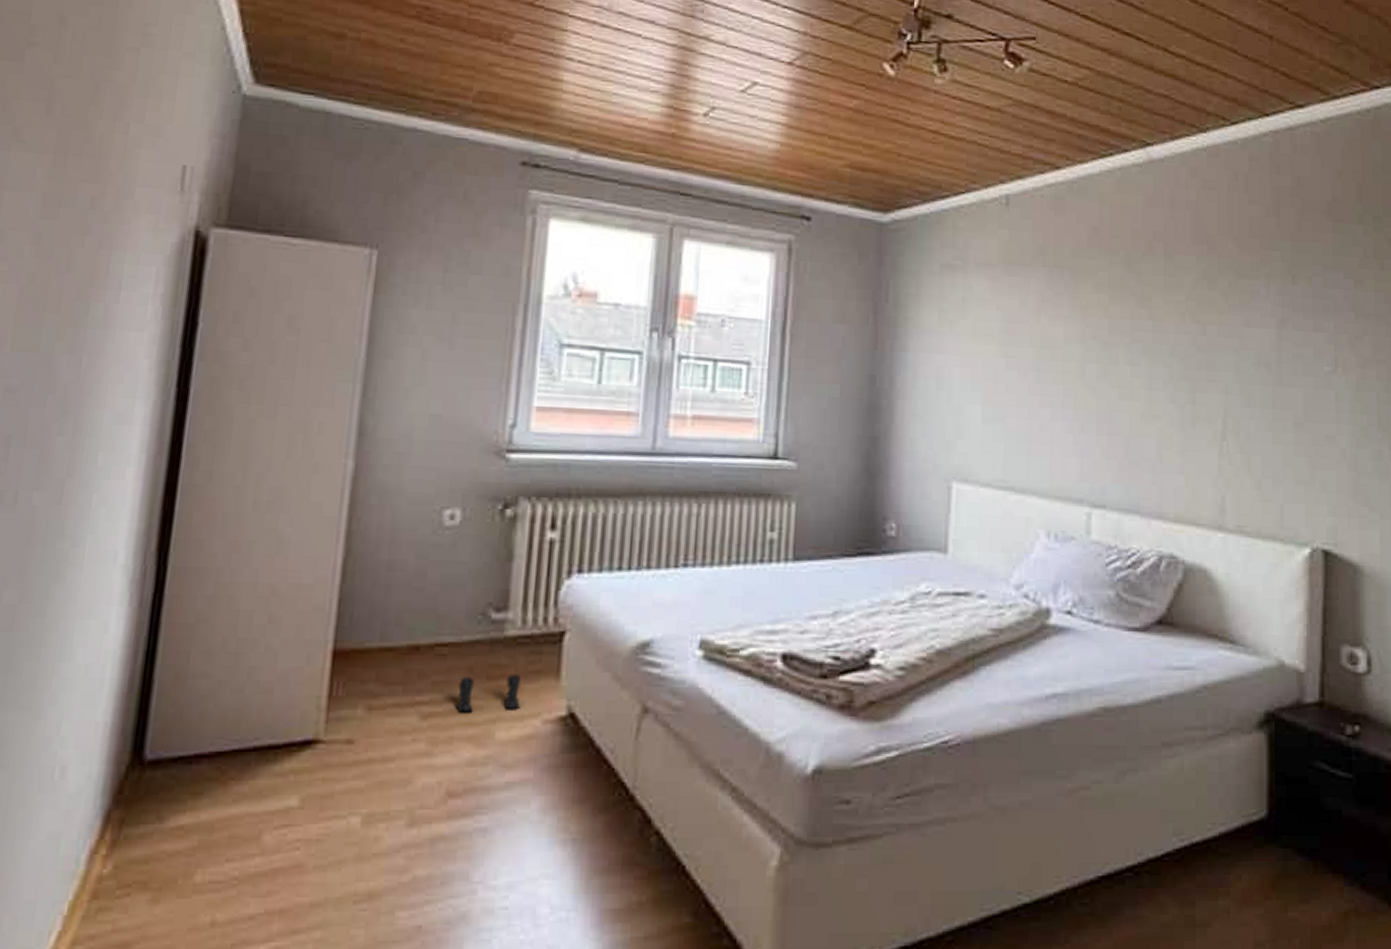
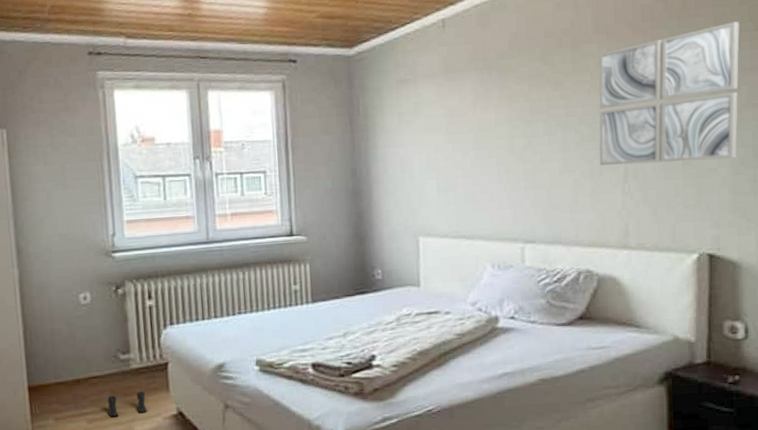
wall art: none [1192,254,1364,427] -> present [598,21,740,166]

